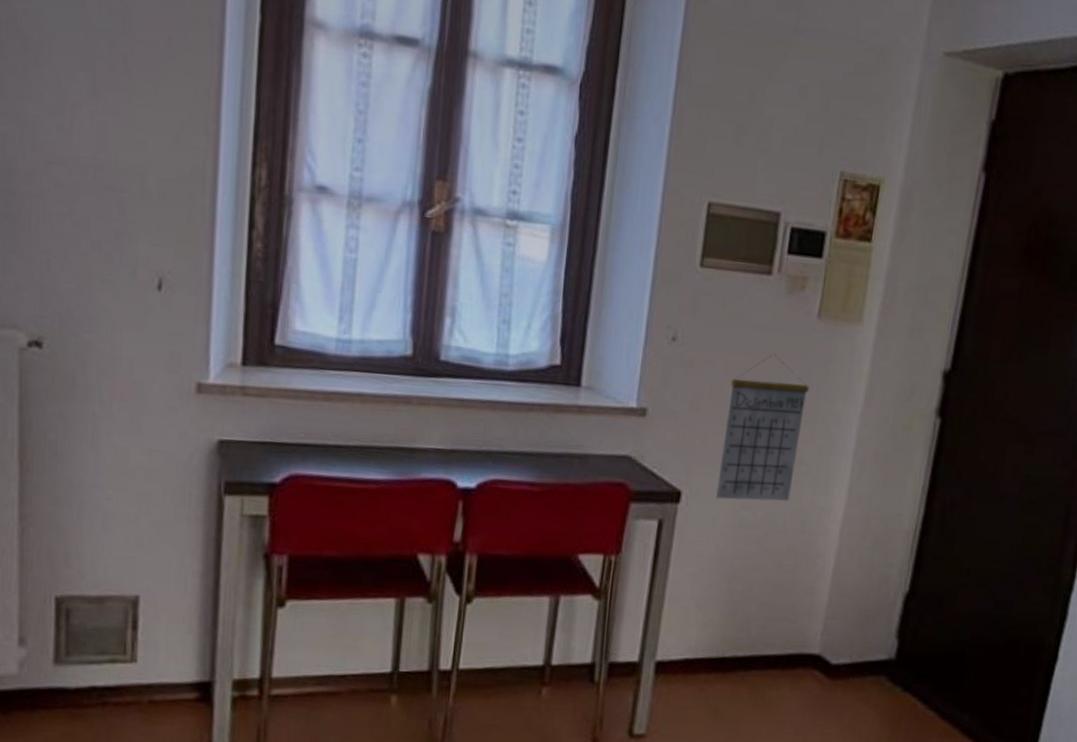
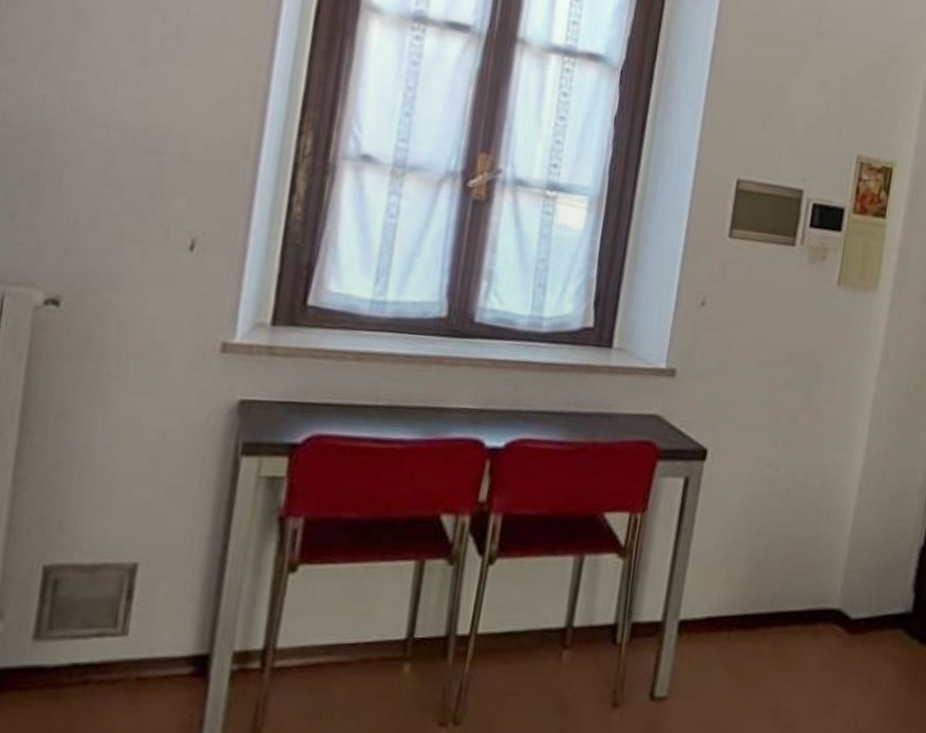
calendar: present [716,354,809,502] -> none [741,319,830,459]

